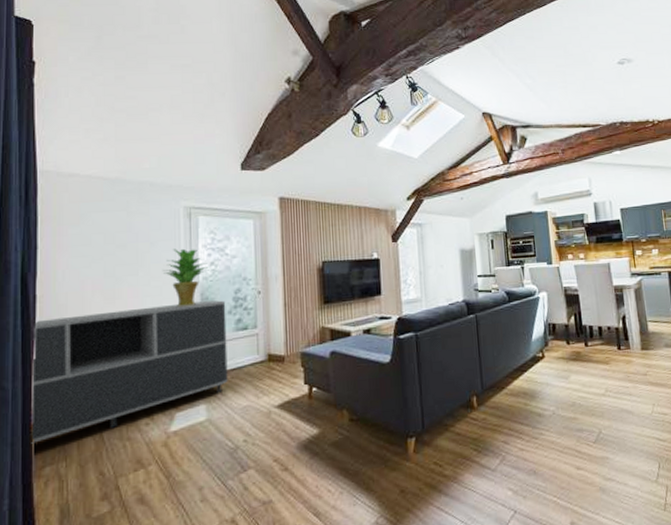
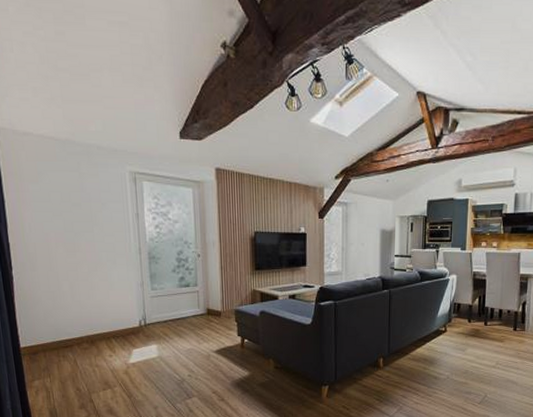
sideboard: present [31,300,228,444] -> none [12,260,174,362]
potted plant: present [162,248,209,308] -> none [114,211,155,263]

